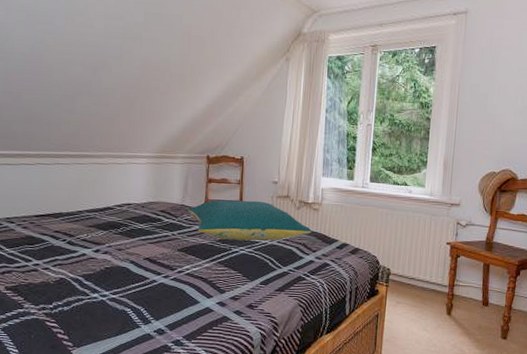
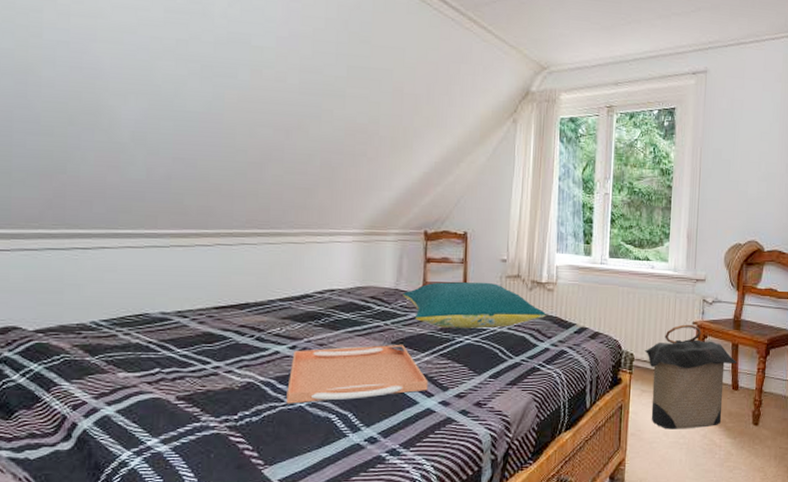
serving tray: none [91,252,208,298] -> present [286,345,429,404]
laundry hamper: none [400,244,488,339] -> present [645,324,737,429]

